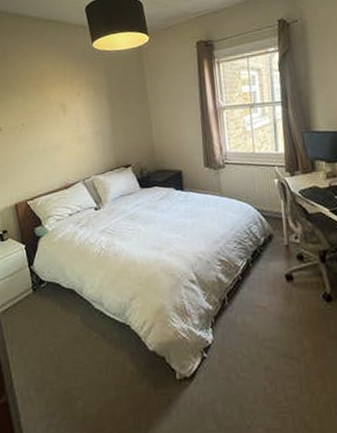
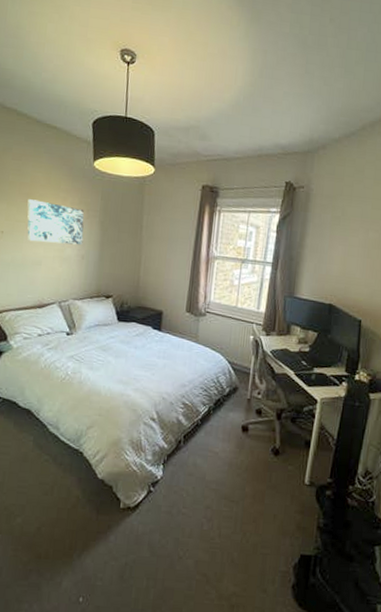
wall art: none [40,88,95,128] -> present [27,199,84,246]

